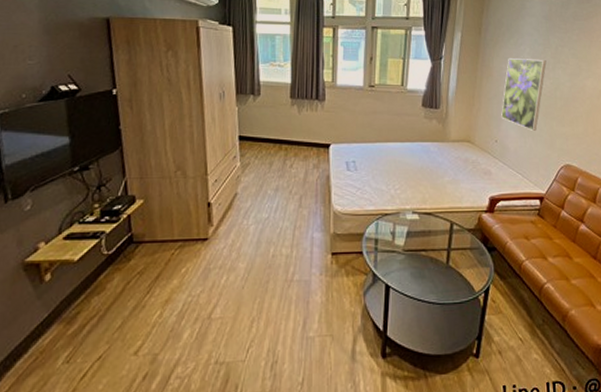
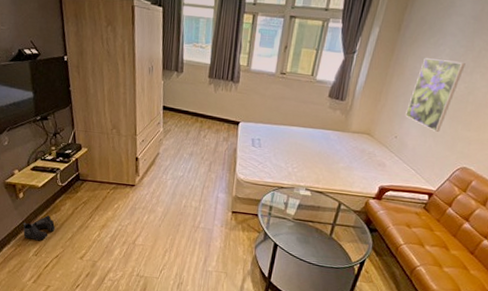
boots: none [49,299,98,341] -> present [23,215,56,241]

